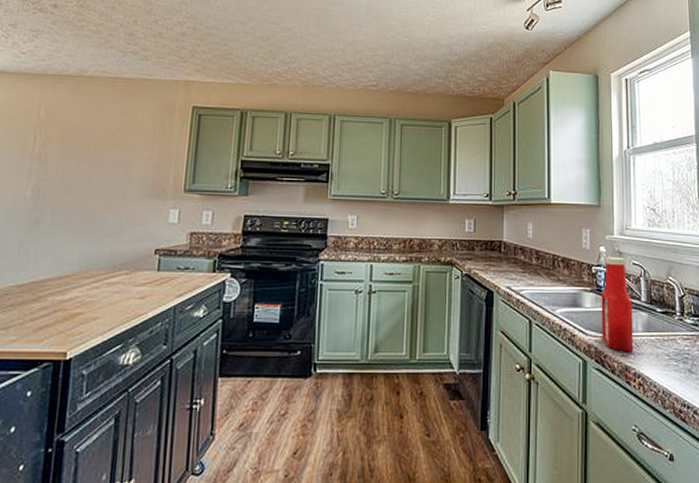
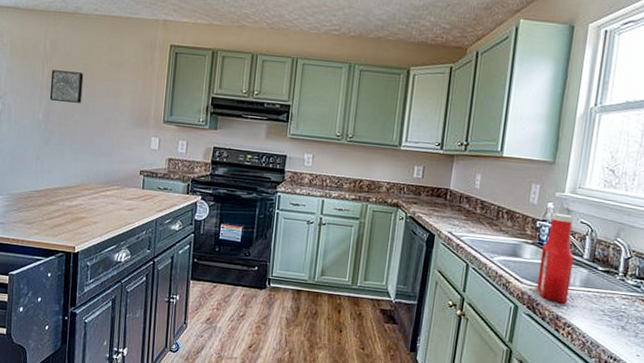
wall art: none [41,139,87,176] -> present [49,70,84,103]

